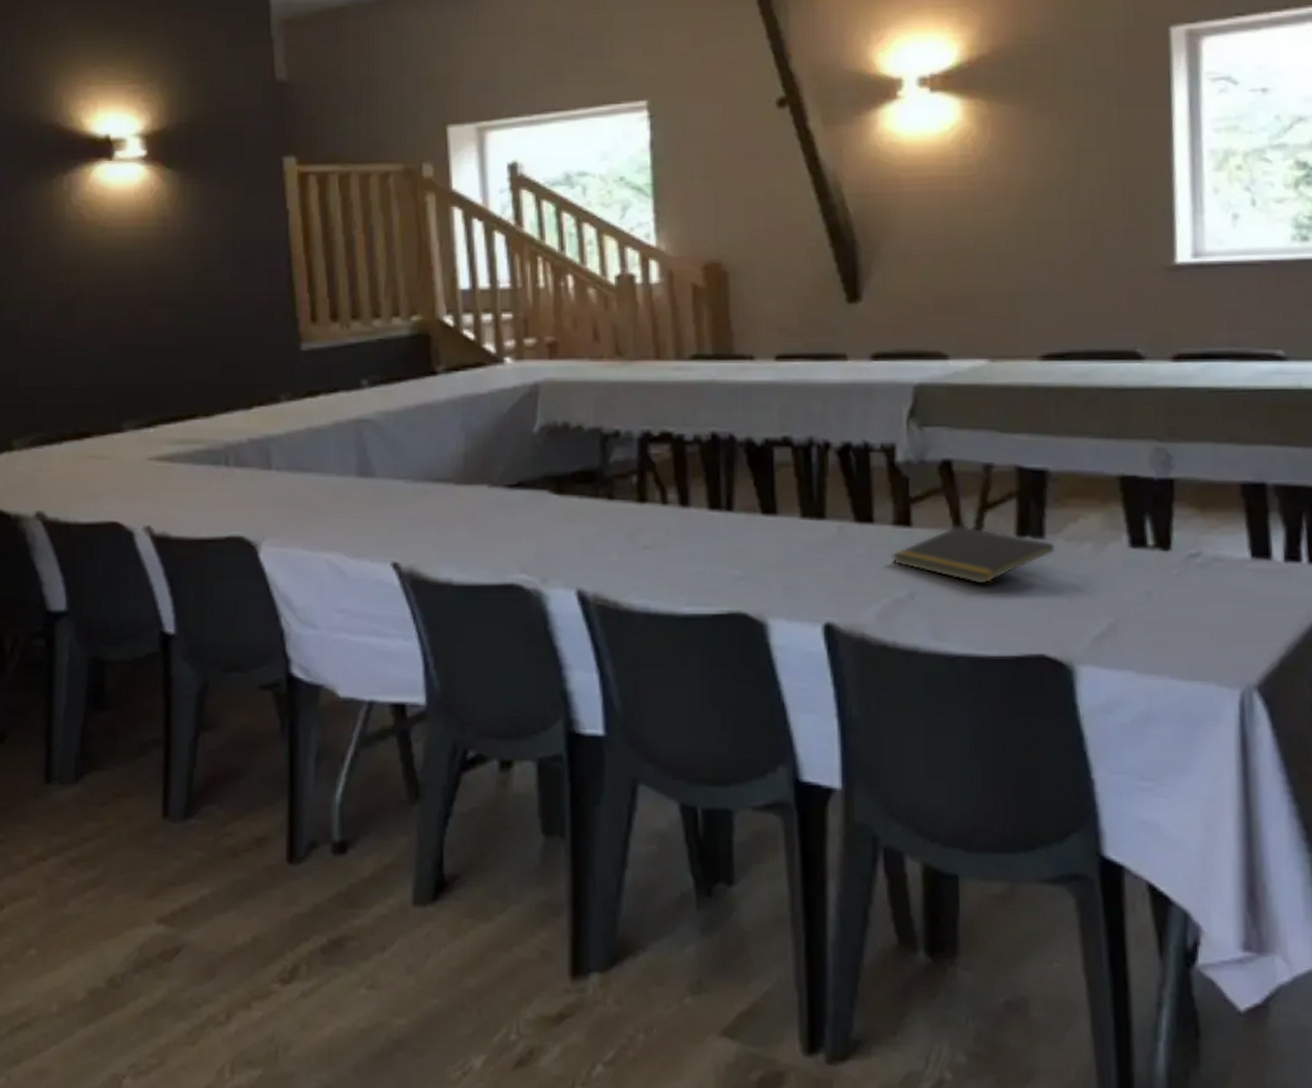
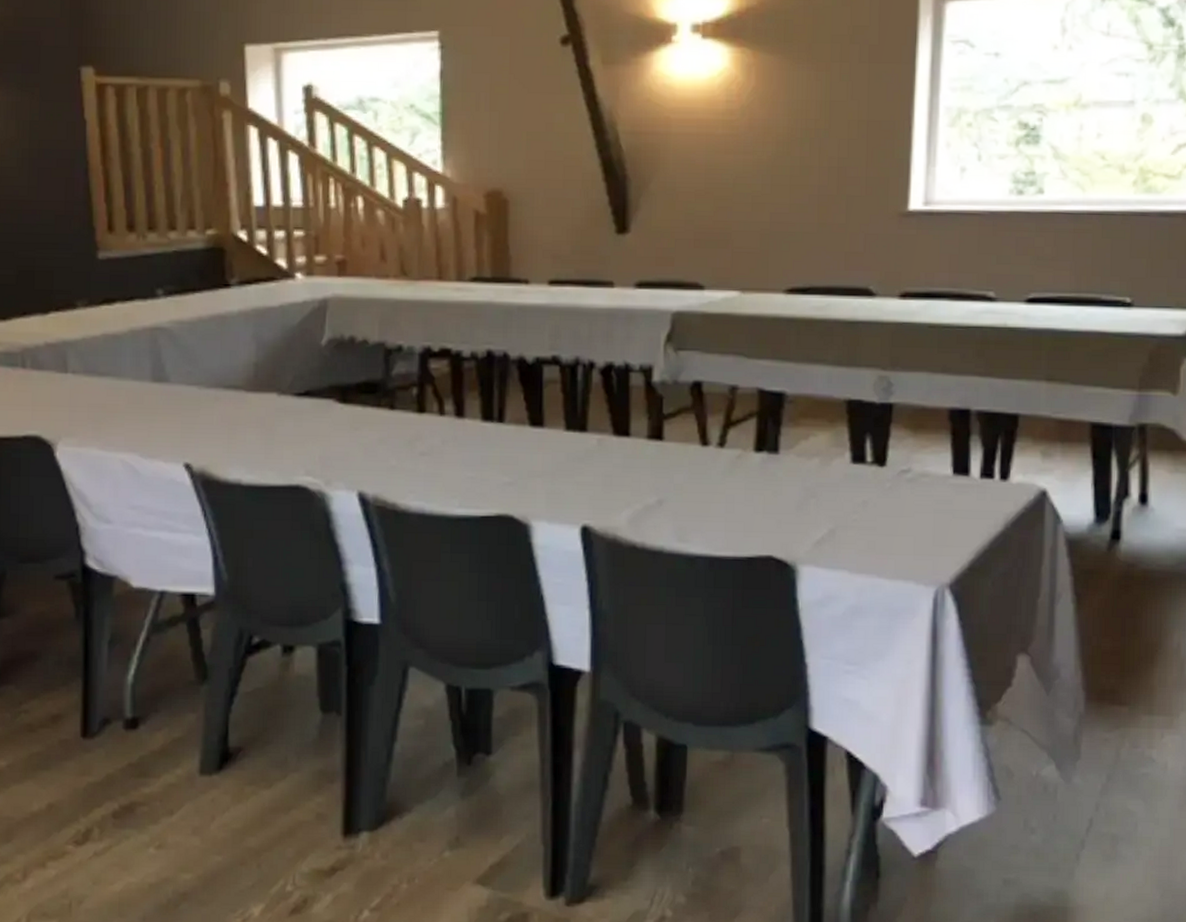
notepad: present [890,524,1056,585] -> none [643,439,788,494]

